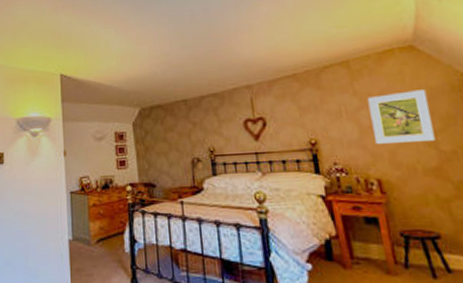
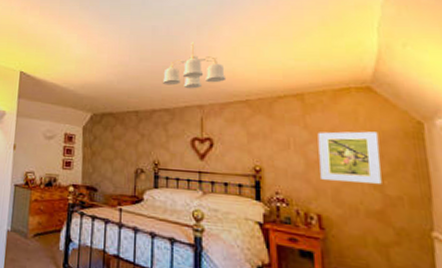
ceiling light fixture: none [207,22,271,71] -> present [163,42,227,89]

